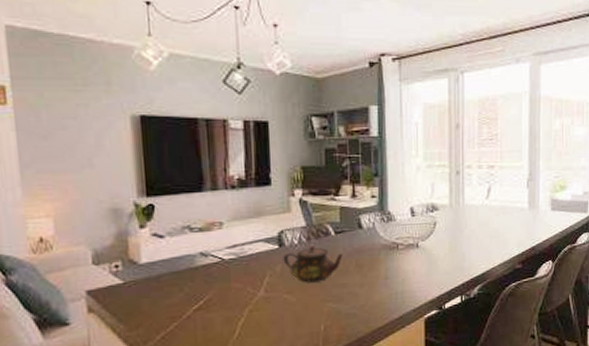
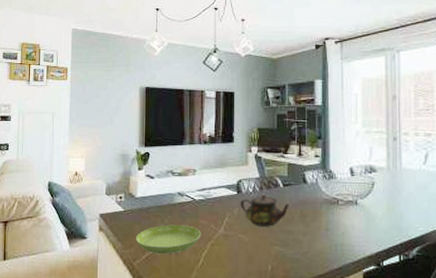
saucer: none [145,291,235,332] -> present [136,224,201,255]

